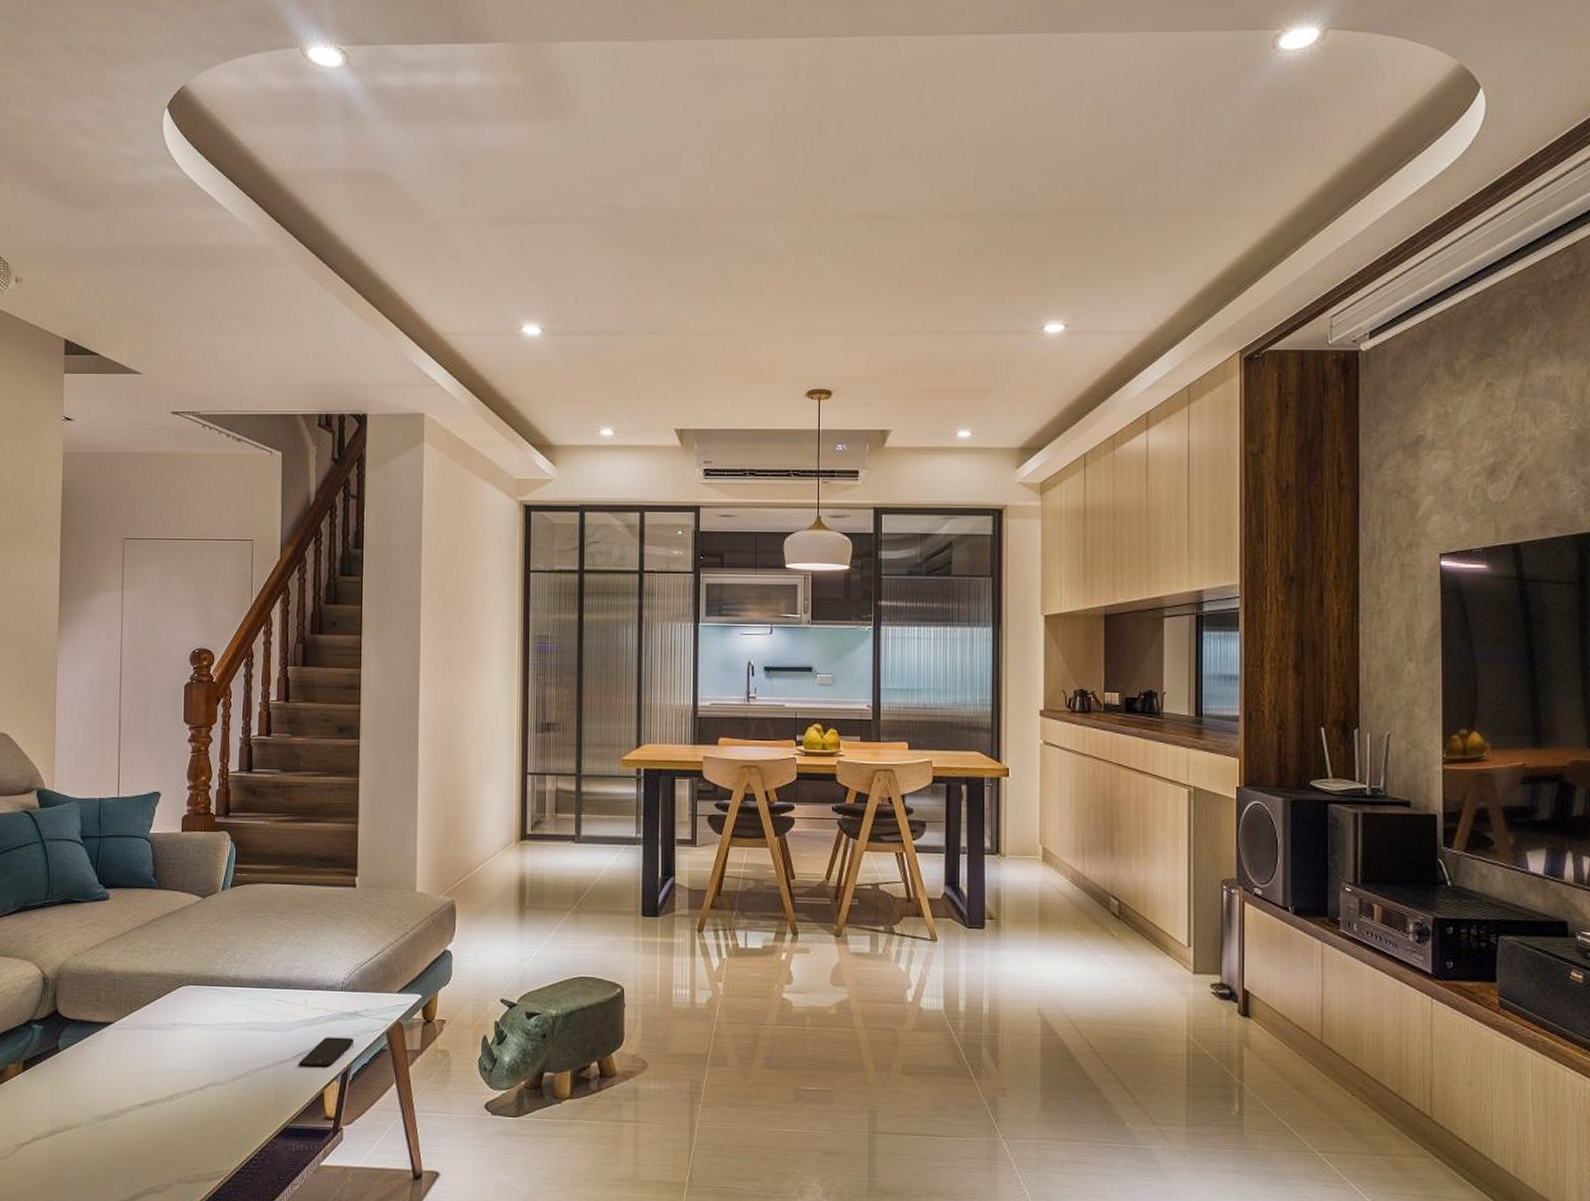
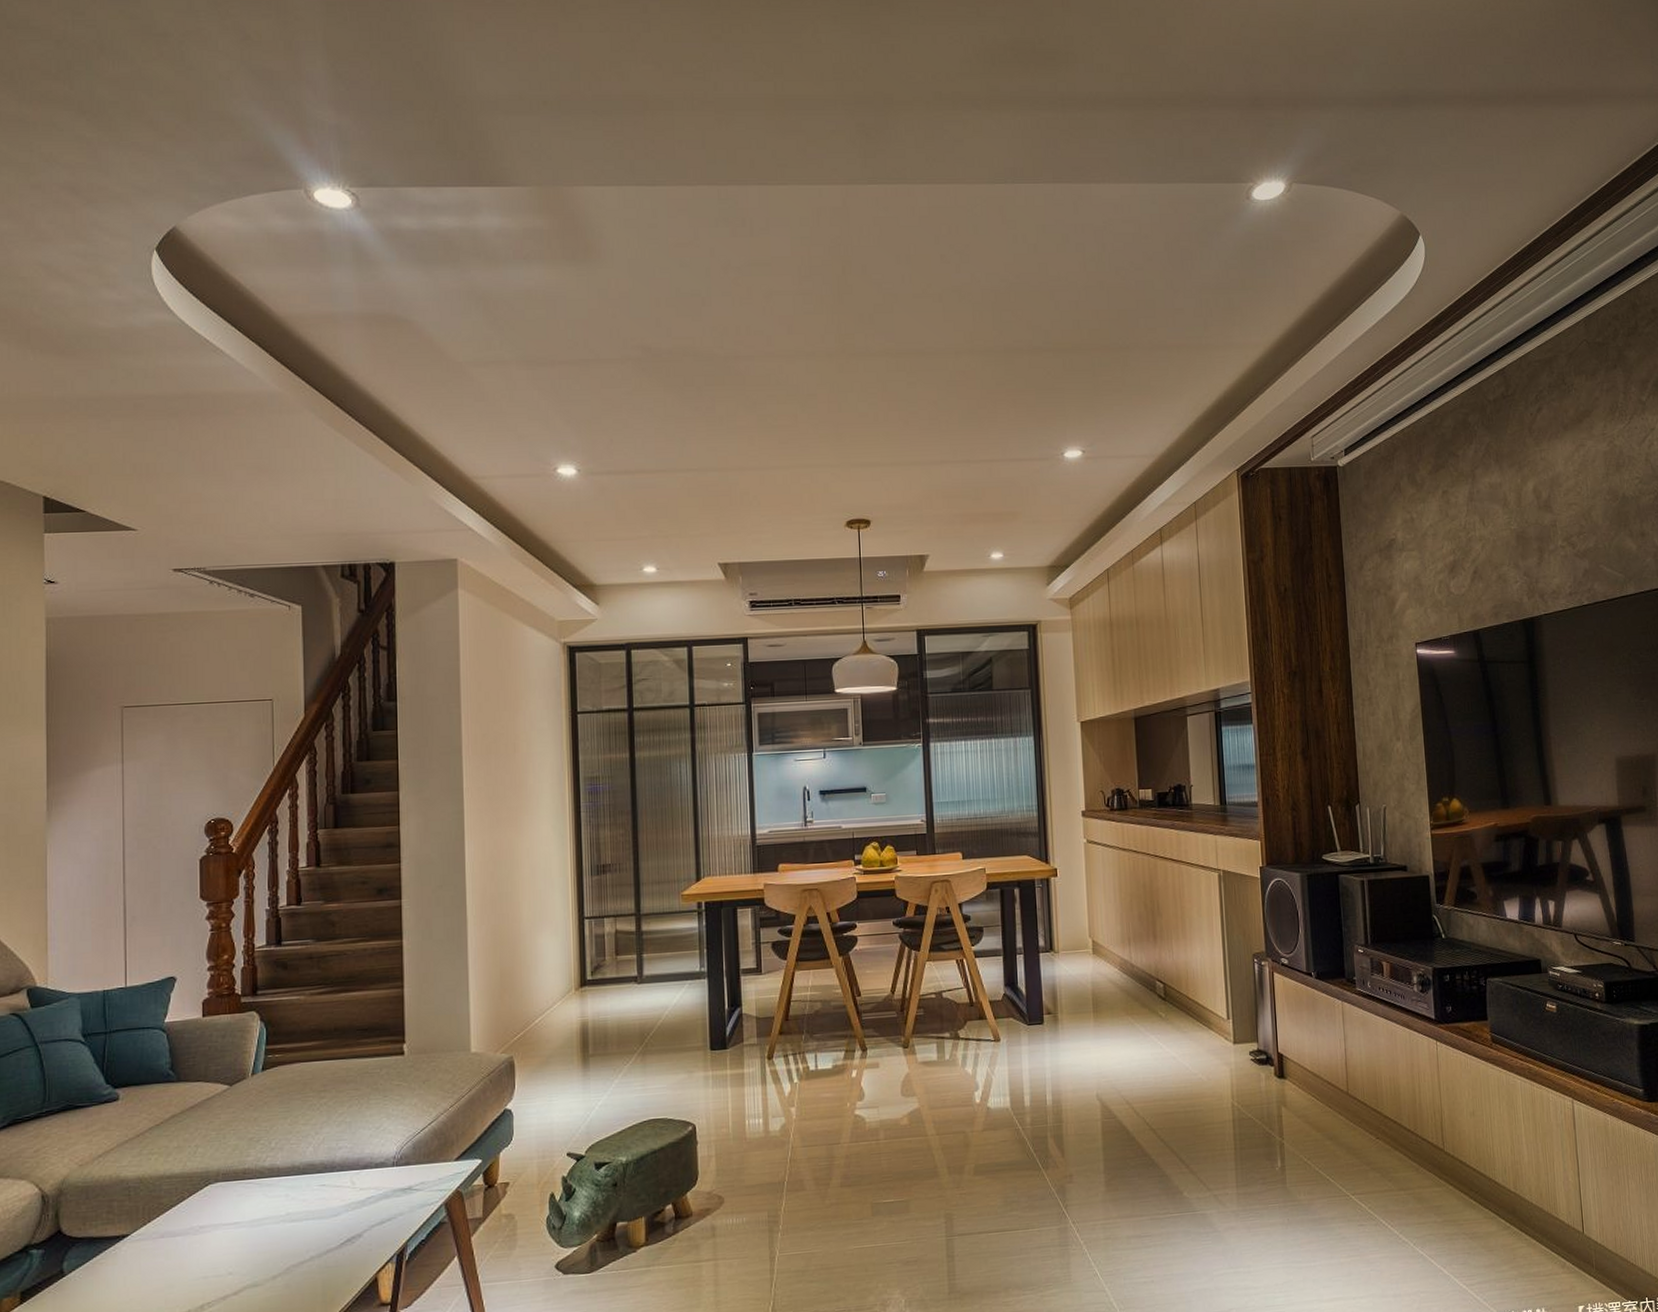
smartphone: present [299,1037,355,1068] -> none [348,1215,410,1255]

